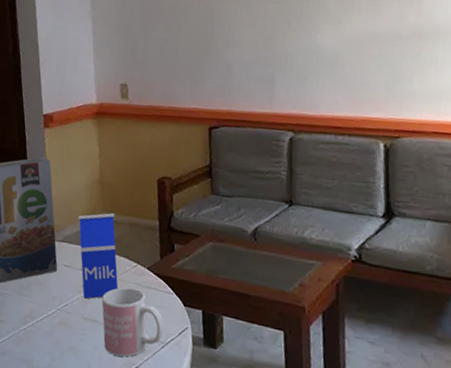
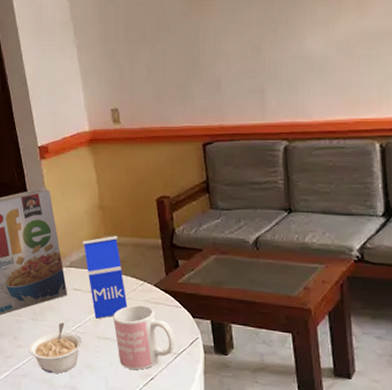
legume: none [10,299,68,354] -> present [28,322,82,374]

